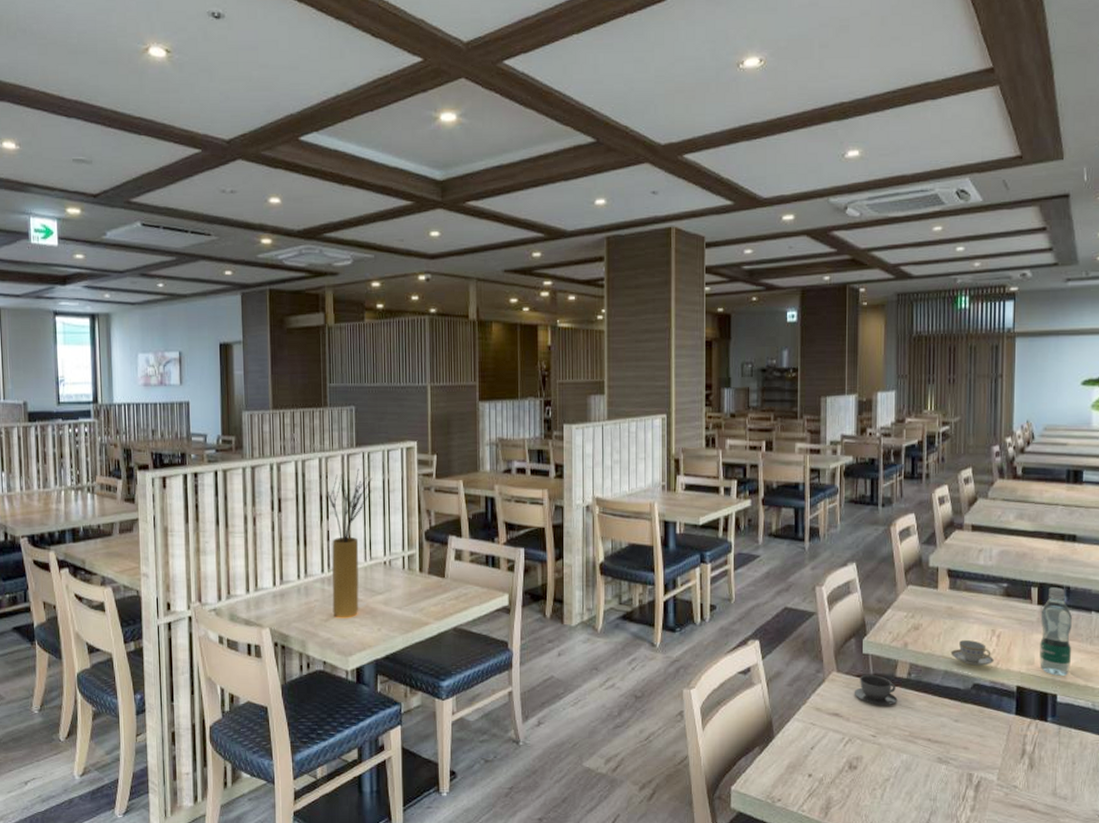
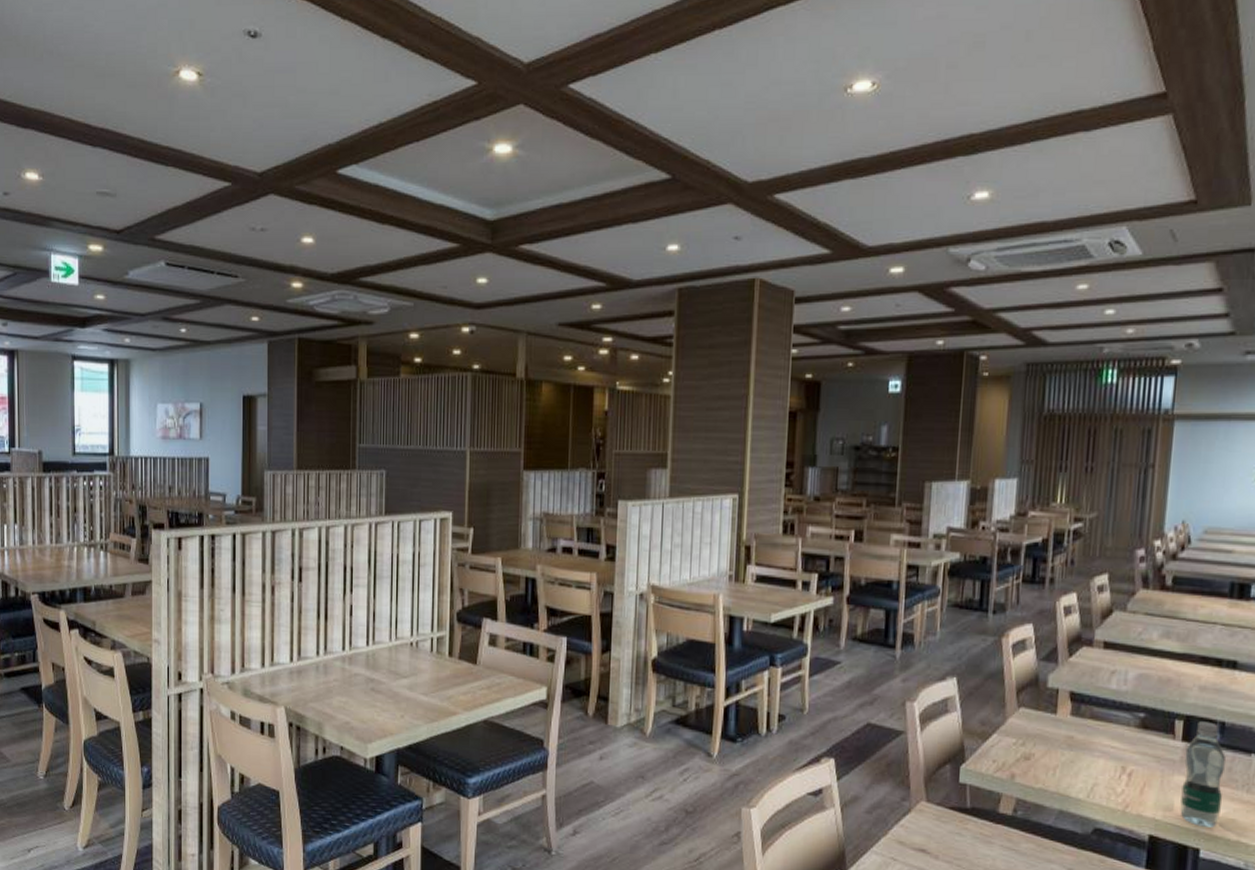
vase: present [327,468,373,618] -> none [352,538,402,702]
teacup: present [854,675,898,705] -> none [945,808,999,845]
teacup: present [950,639,995,666] -> none [1068,775,1123,808]

